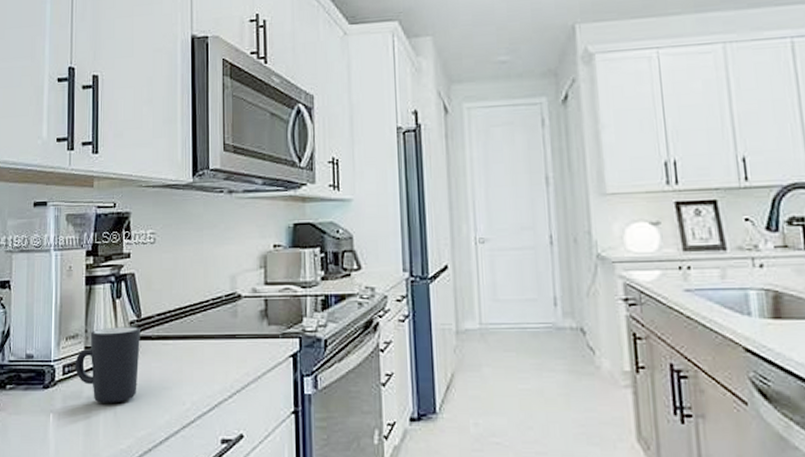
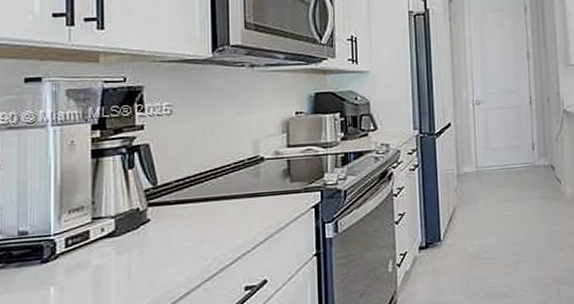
mug: present [75,326,140,403] -> none [80,194,157,270]

